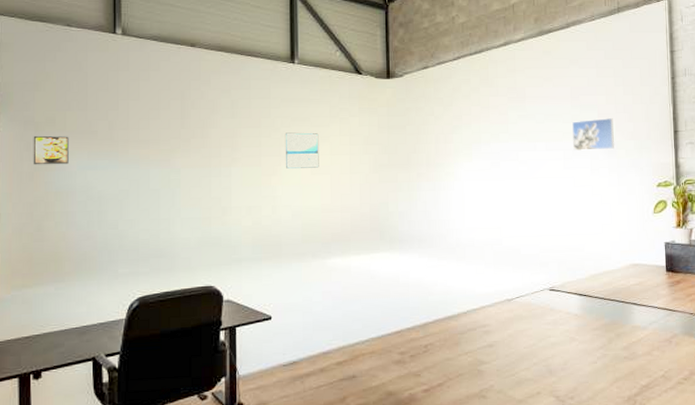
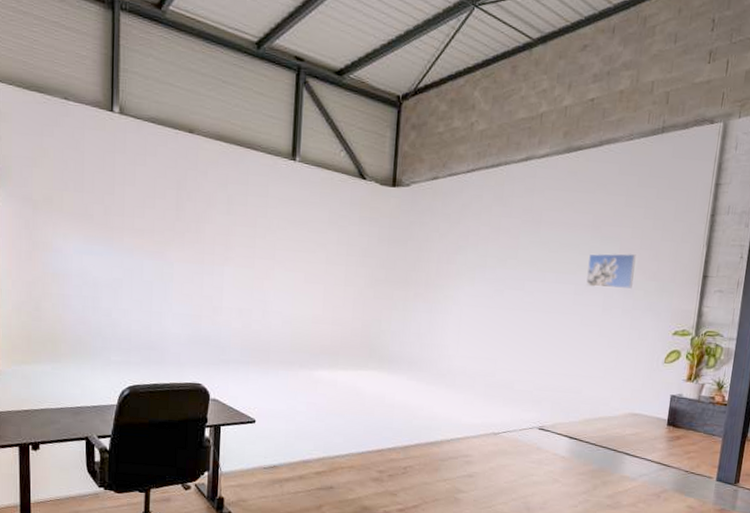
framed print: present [33,135,69,165] -> none [31,213,66,247]
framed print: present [286,132,319,169] -> none [279,235,315,276]

